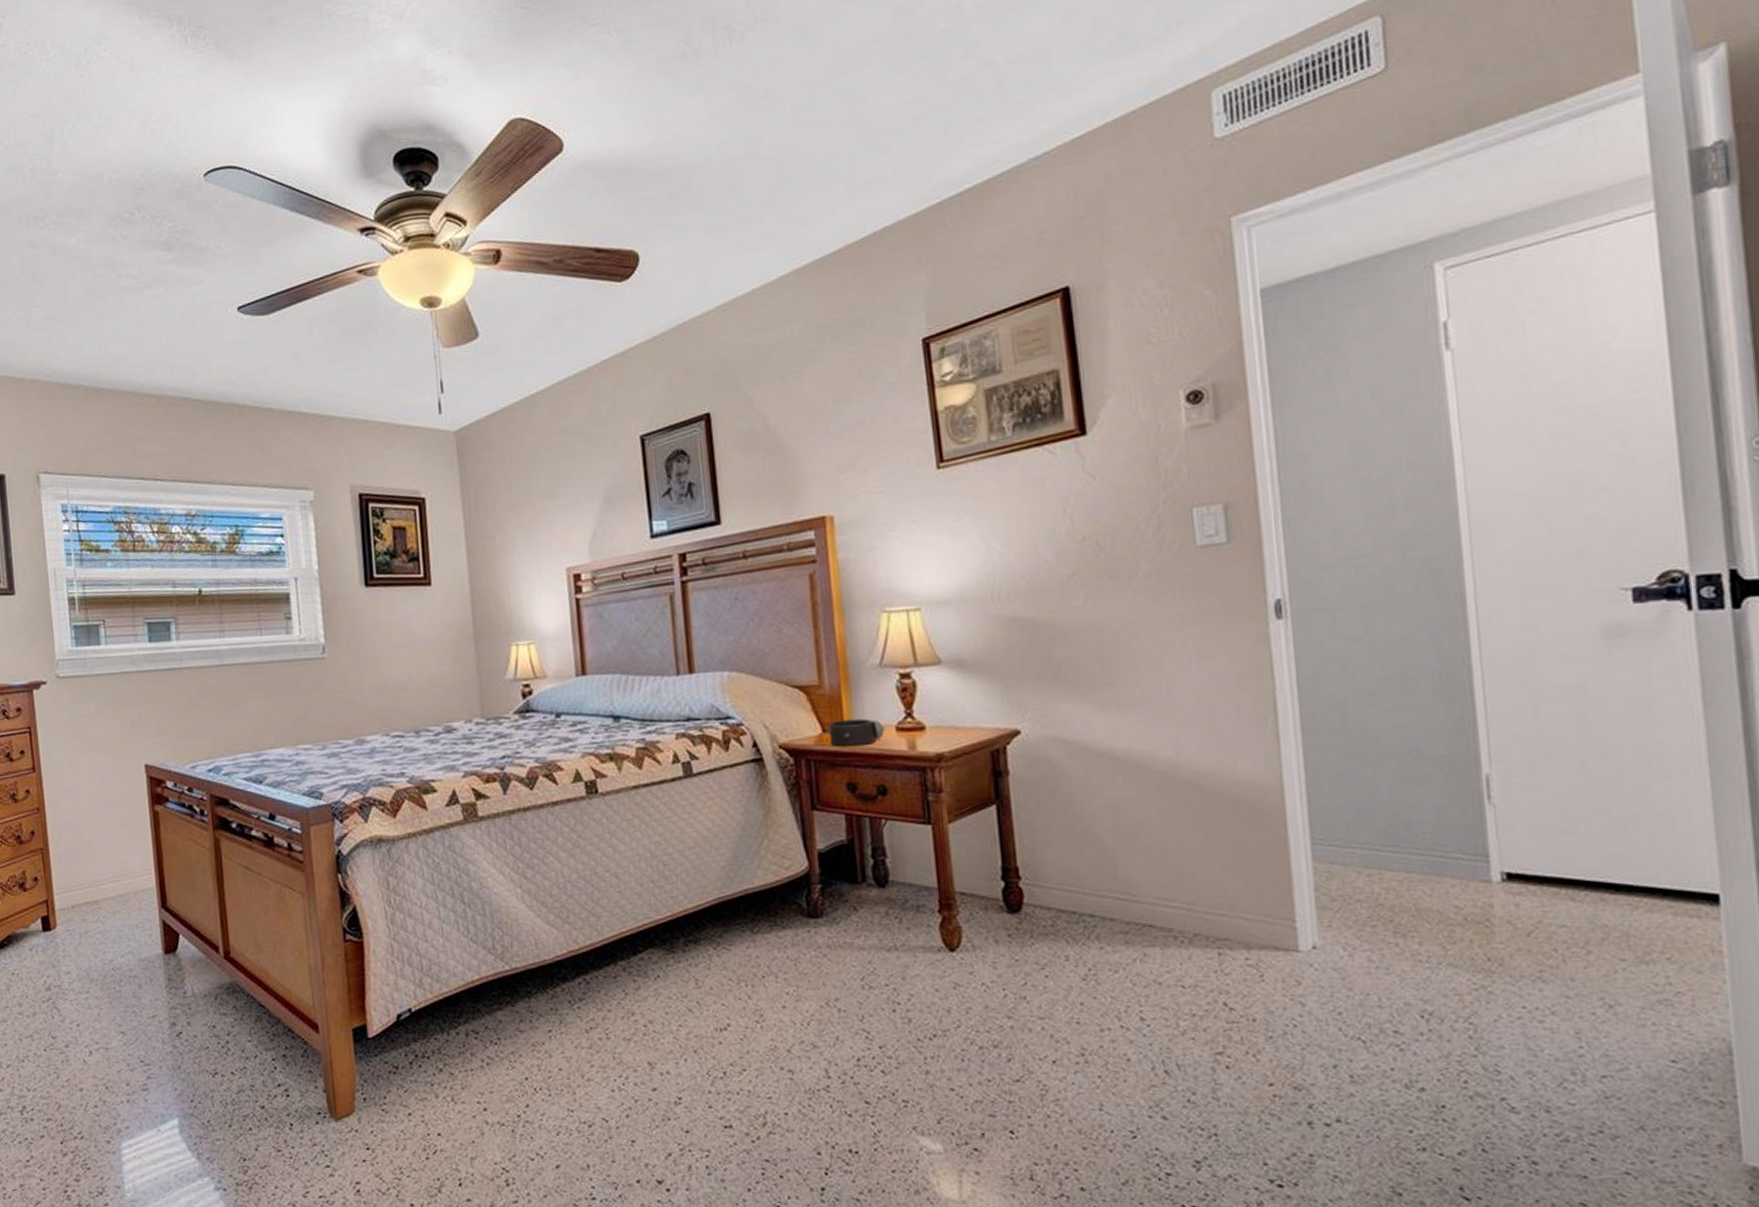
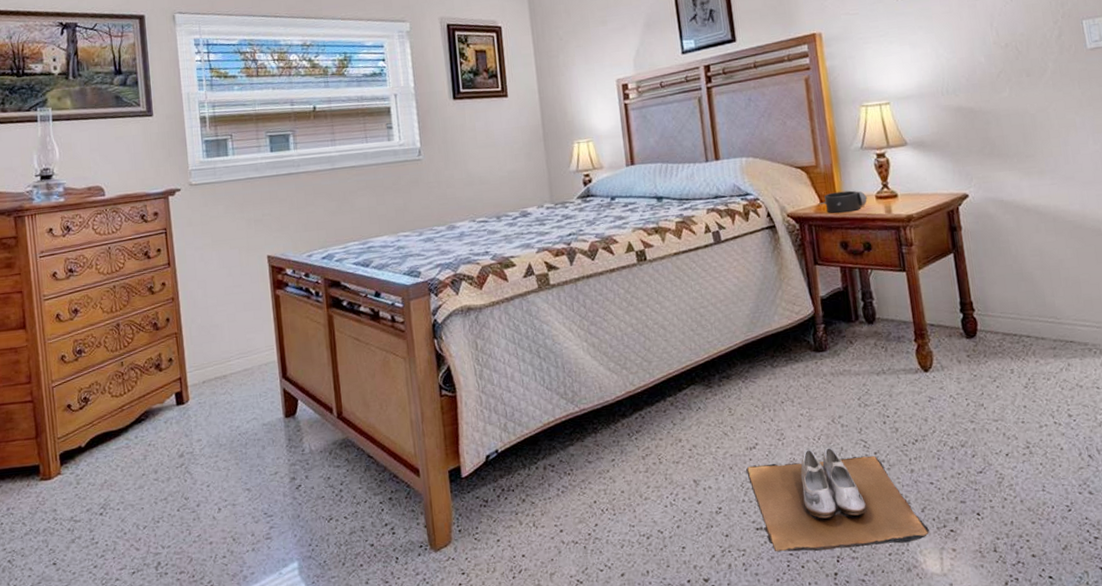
shoe: none [714,1035,946,1160] -> present [746,447,929,552]

